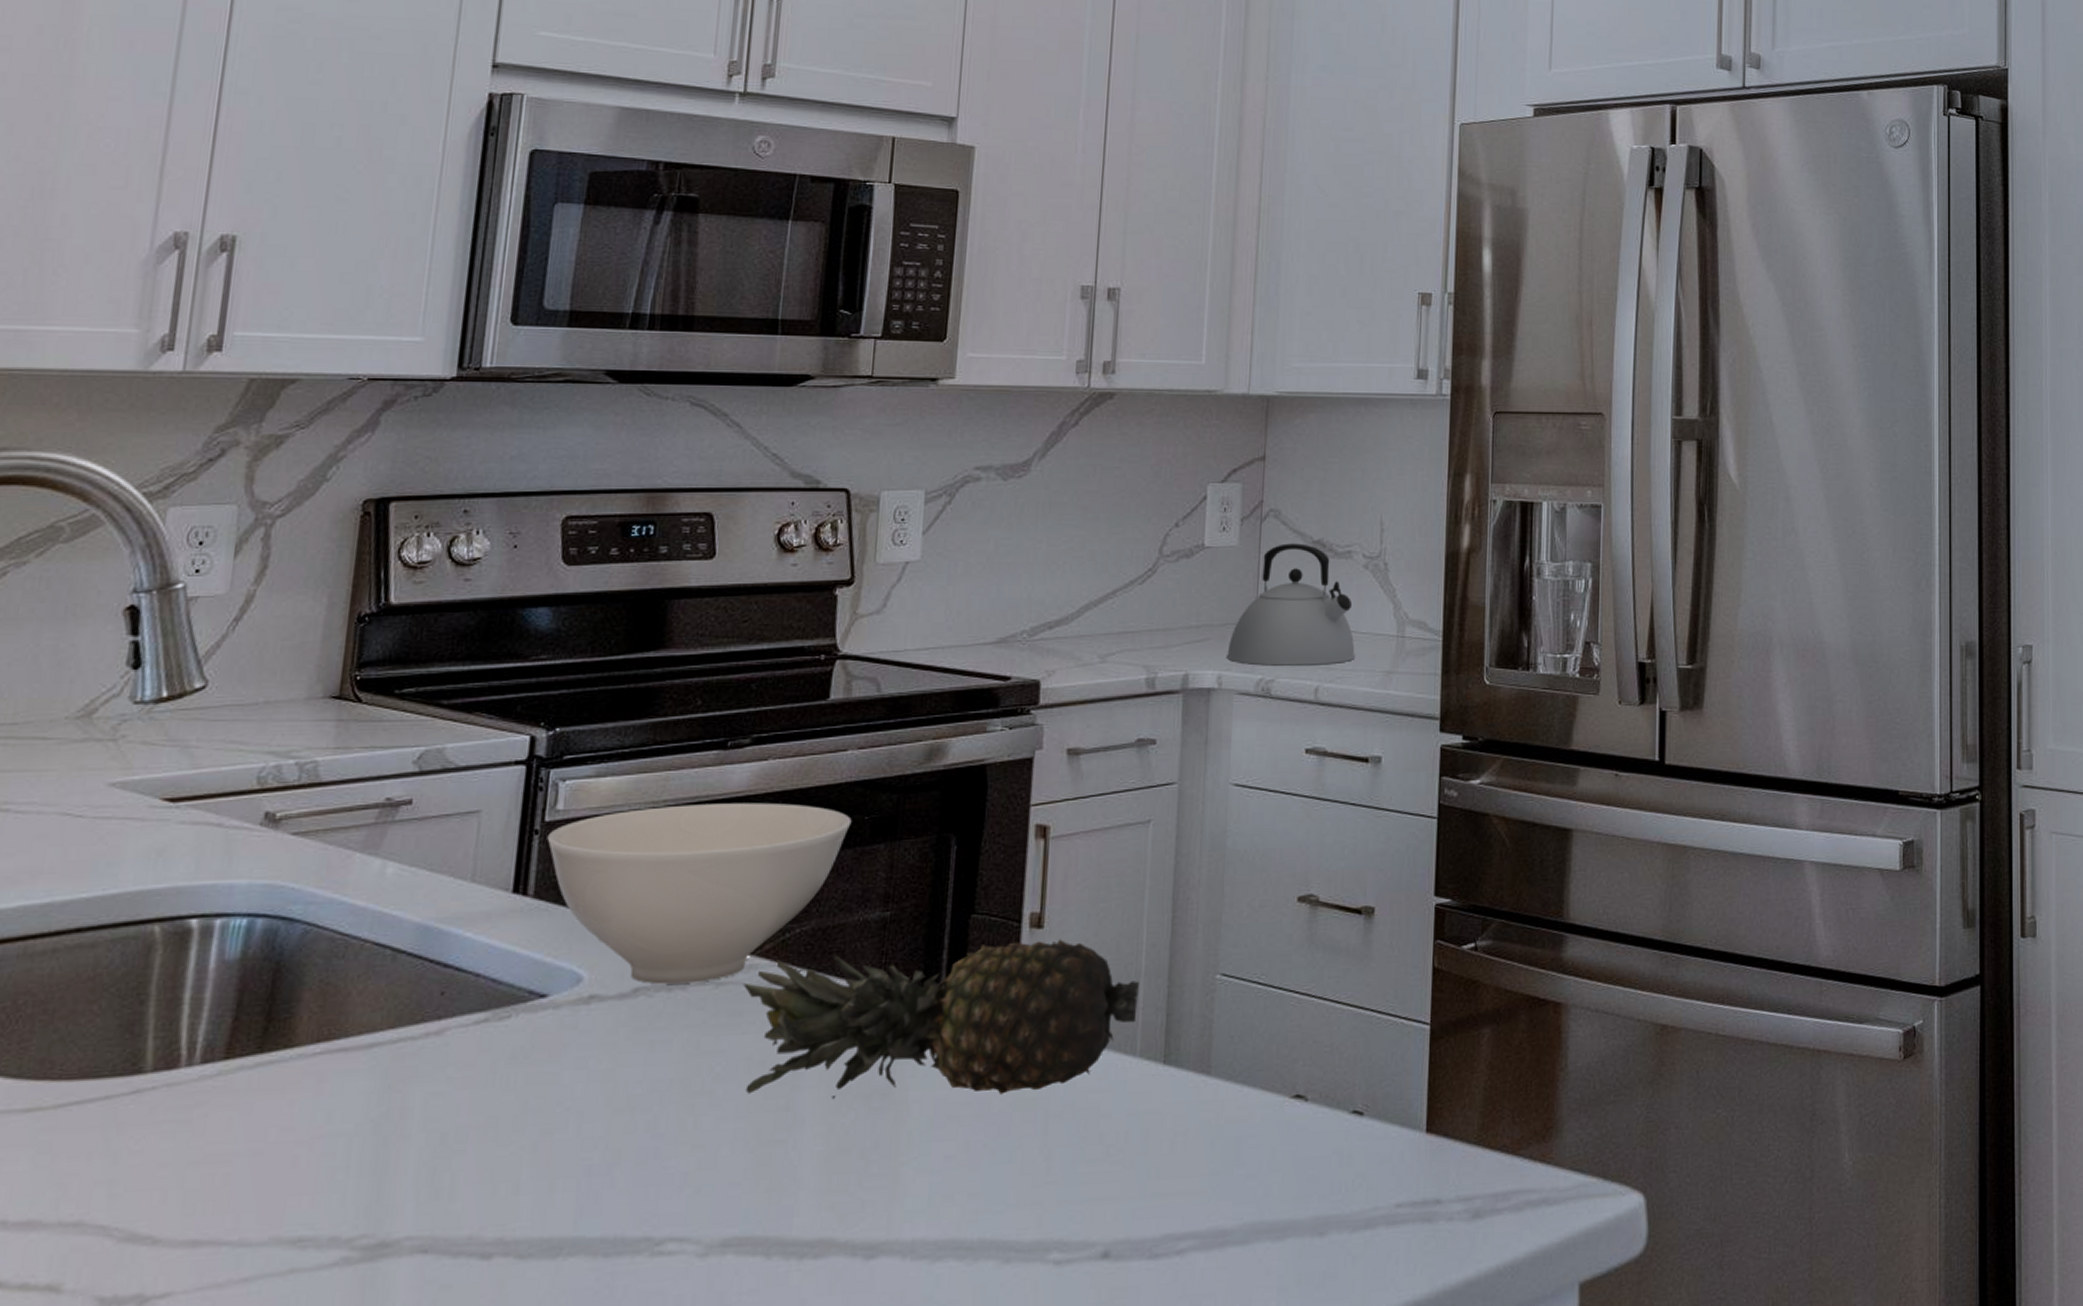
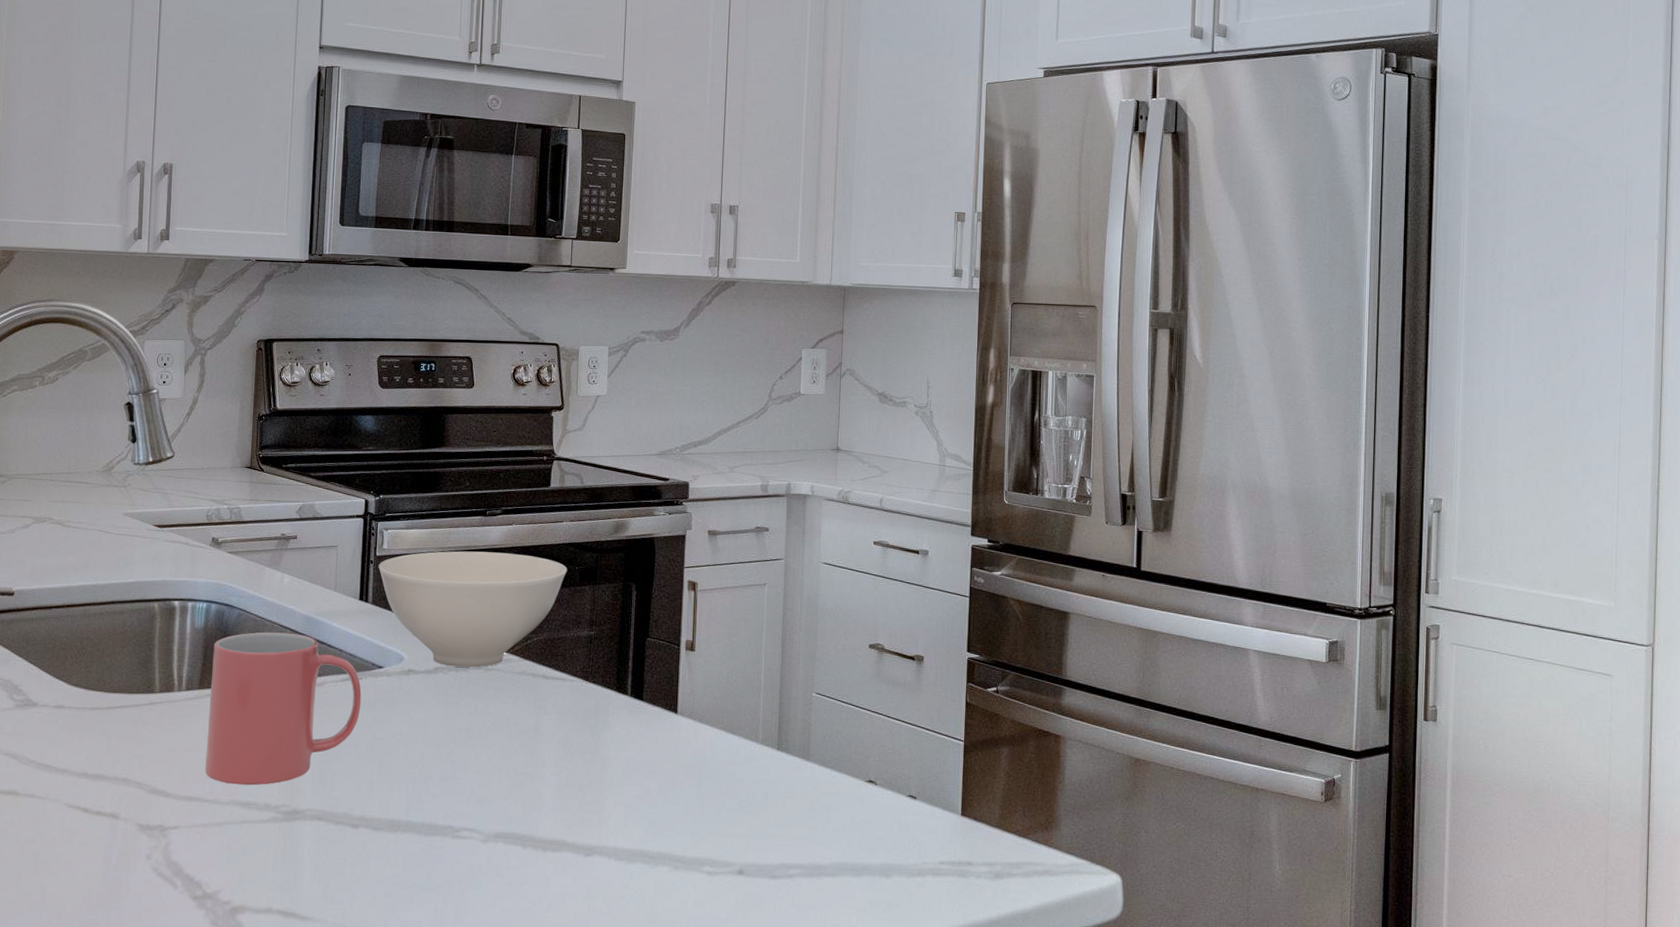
mug: none [226,954,509,1212] -> present [205,632,362,786]
fruit: present [742,938,1141,1099] -> none [502,656,761,759]
kettle: present [1227,543,1355,666] -> none [817,394,909,483]

